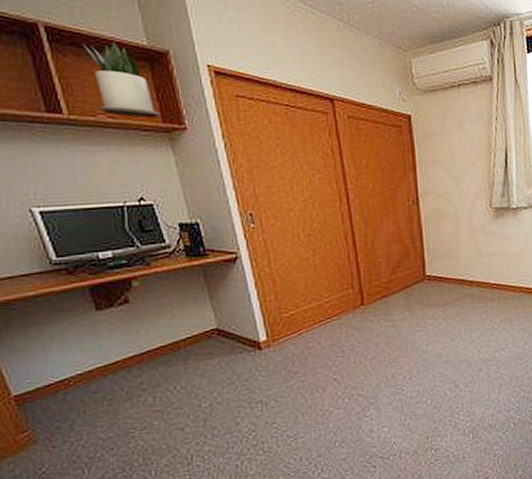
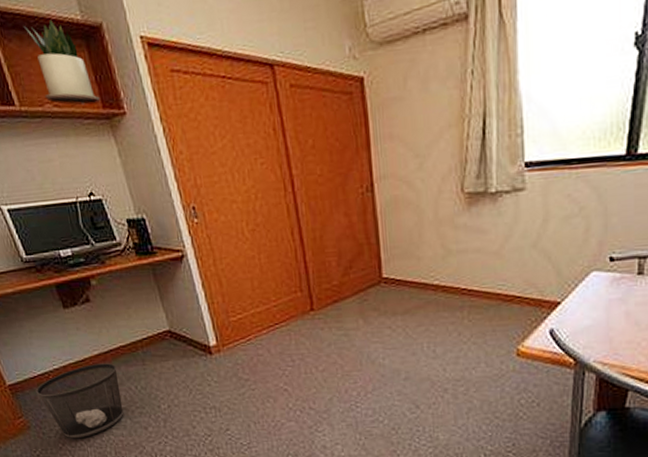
waste bin: none [50,364,158,450] -> present [36,363,124,439]

